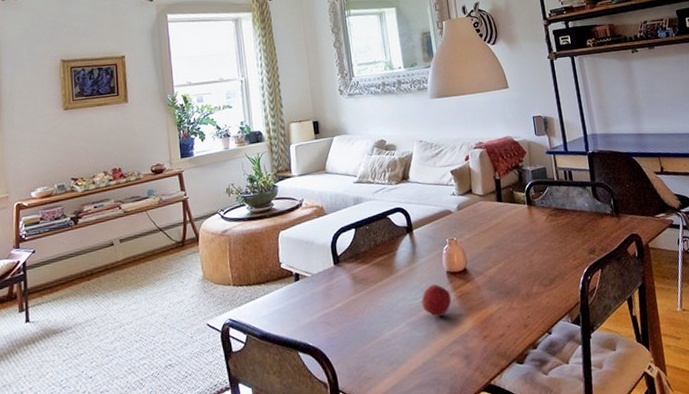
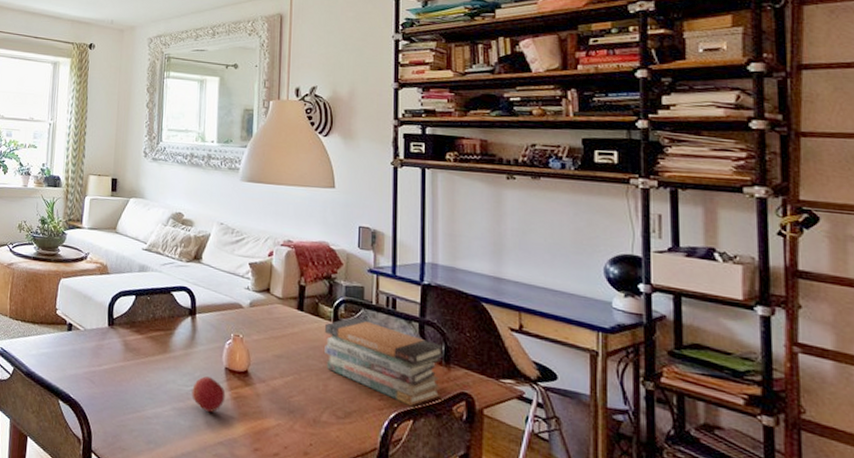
book stack: none [521,195,617,258] -> present [324,317,444,406]

